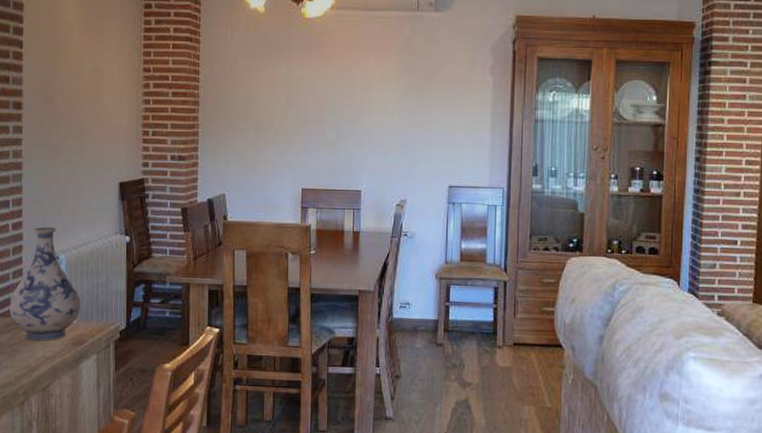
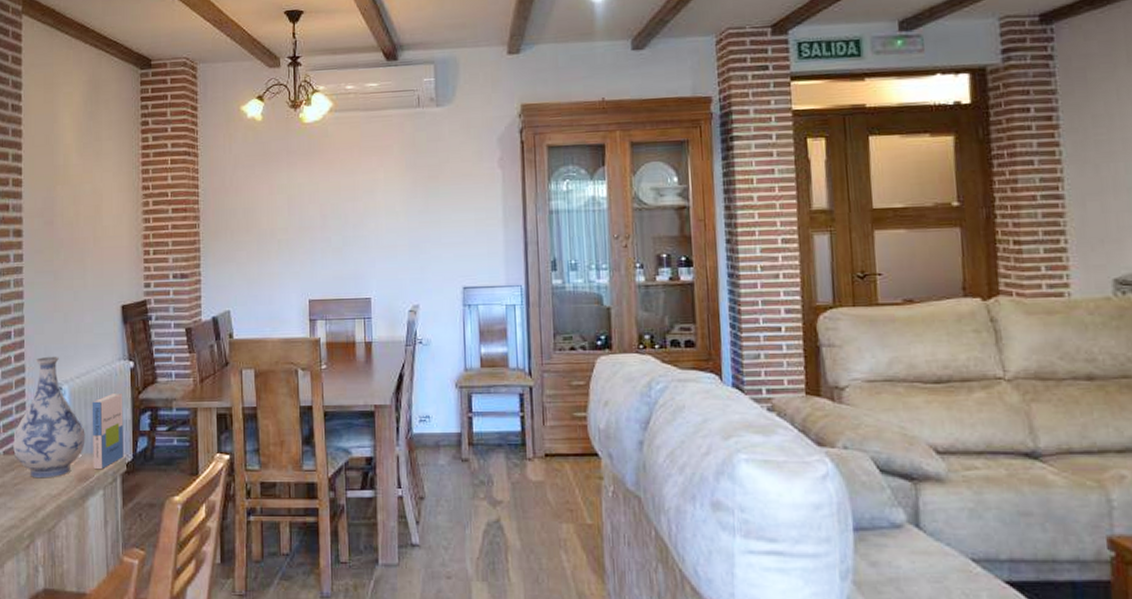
book: none [87,264,119,336] -> present [91,392,124,470]

